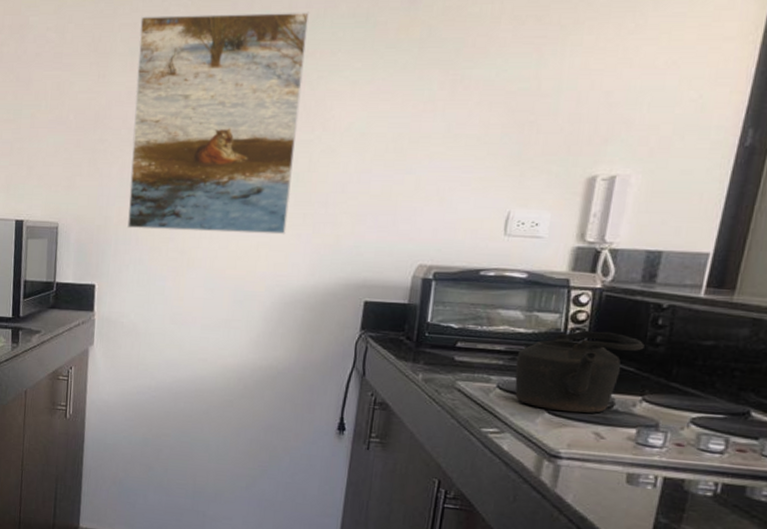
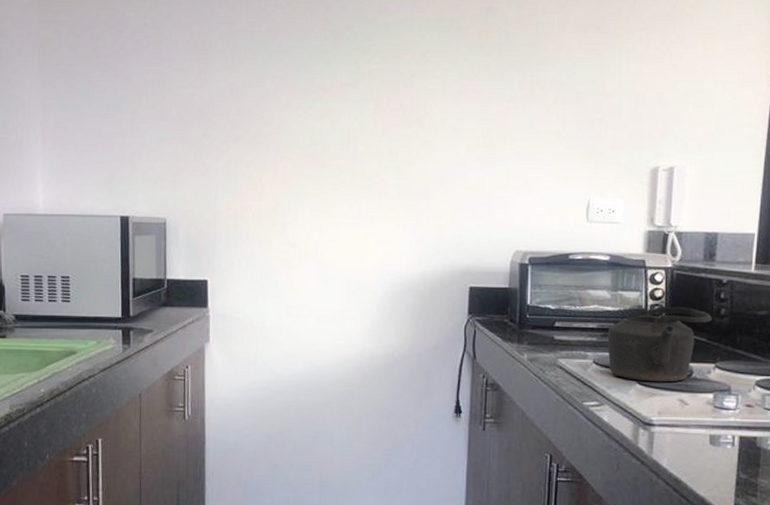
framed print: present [127,11,310,235] -> none [237,14,399,226]

